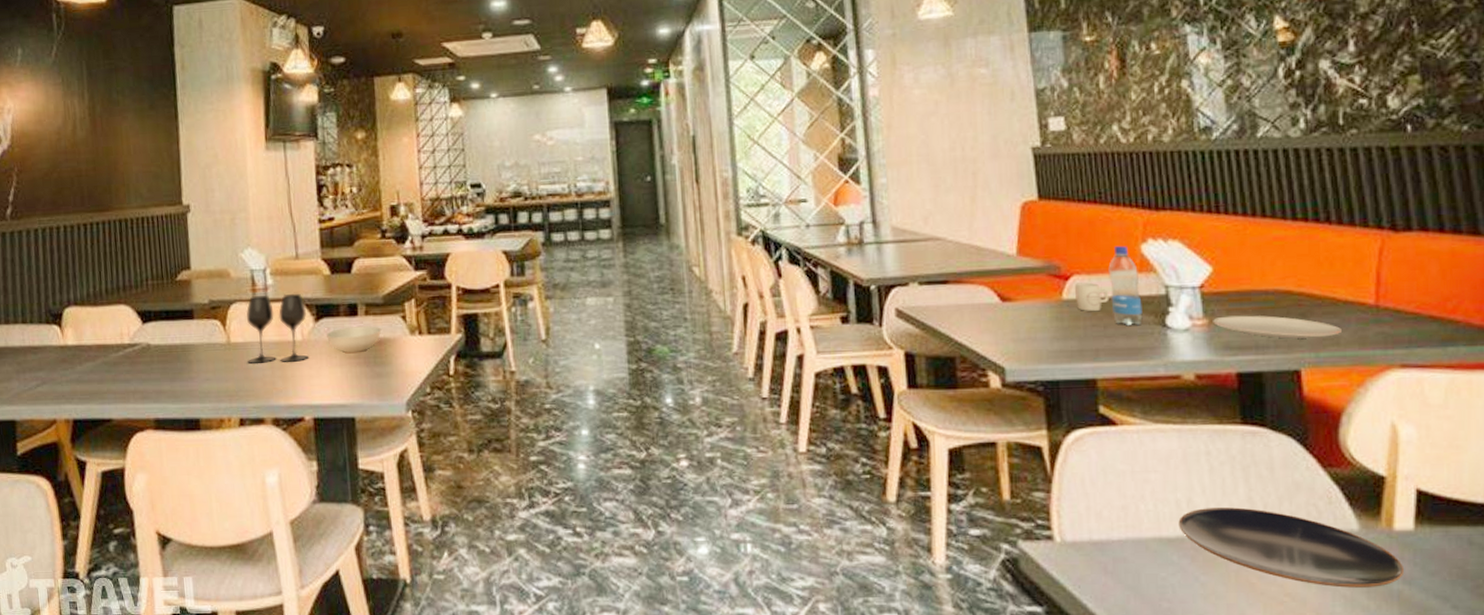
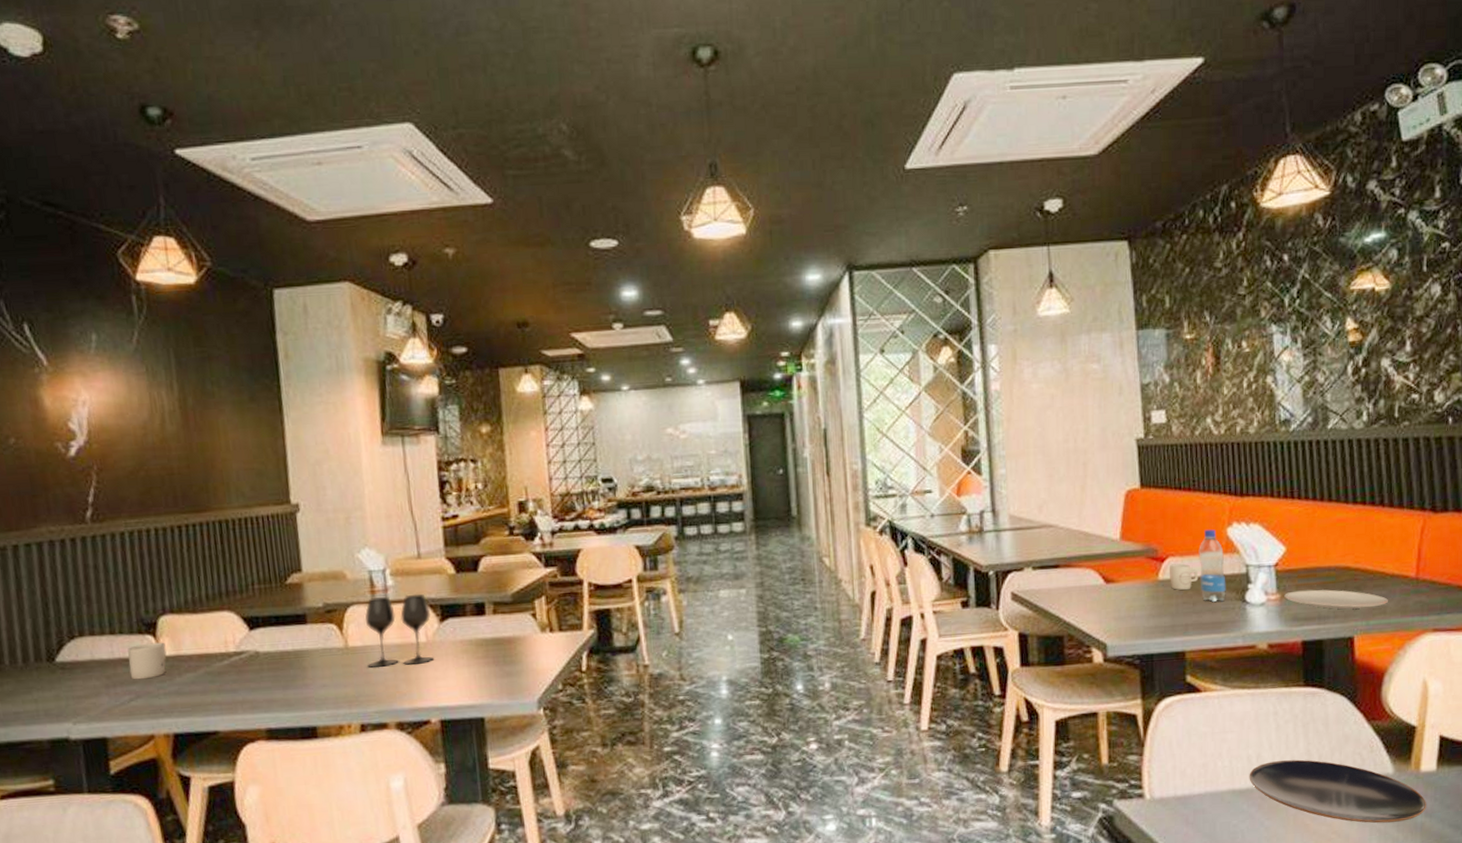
mug: none [36,332,70,367] -> present [127,642,167,680]
bowl: present [327,326,382,354] -> none [453,625,511,654]

